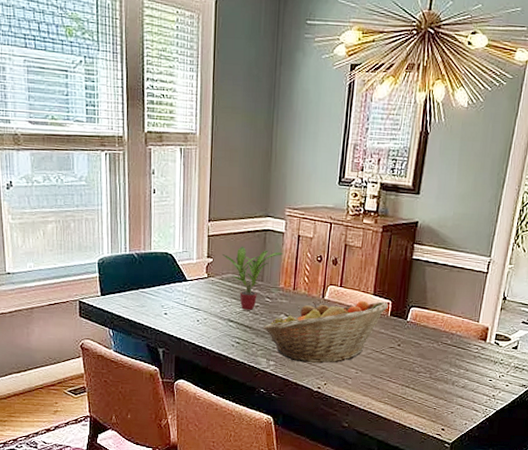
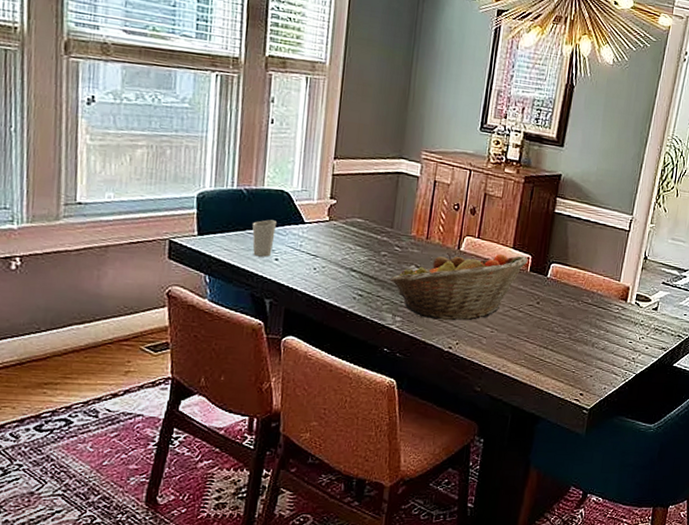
cup: none [144,279,163,312] -> present [252,219,276,257]
potted plant: present [222,246,284,310] -> none [348,188,418,260]

